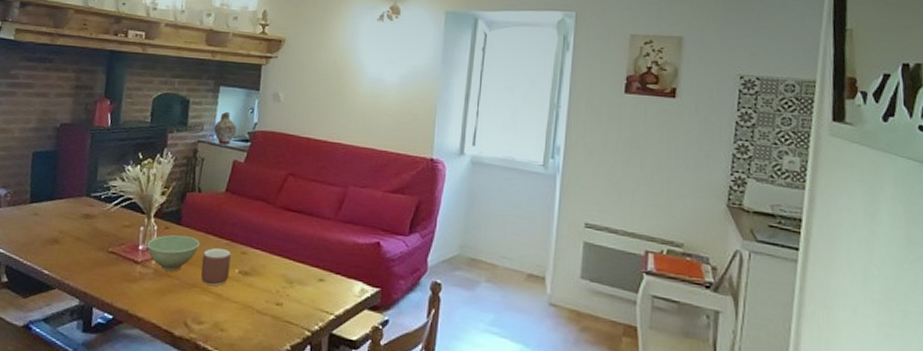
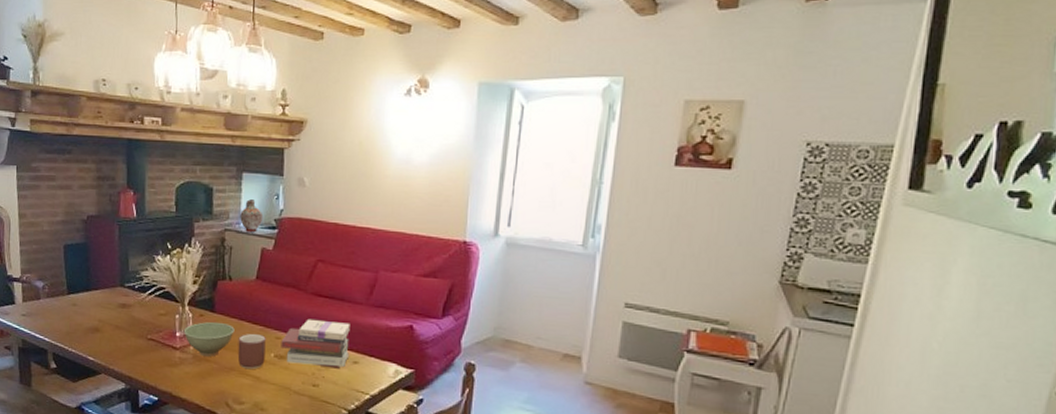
books: none [246,233,318,287] -> present [281,318,350,369]

